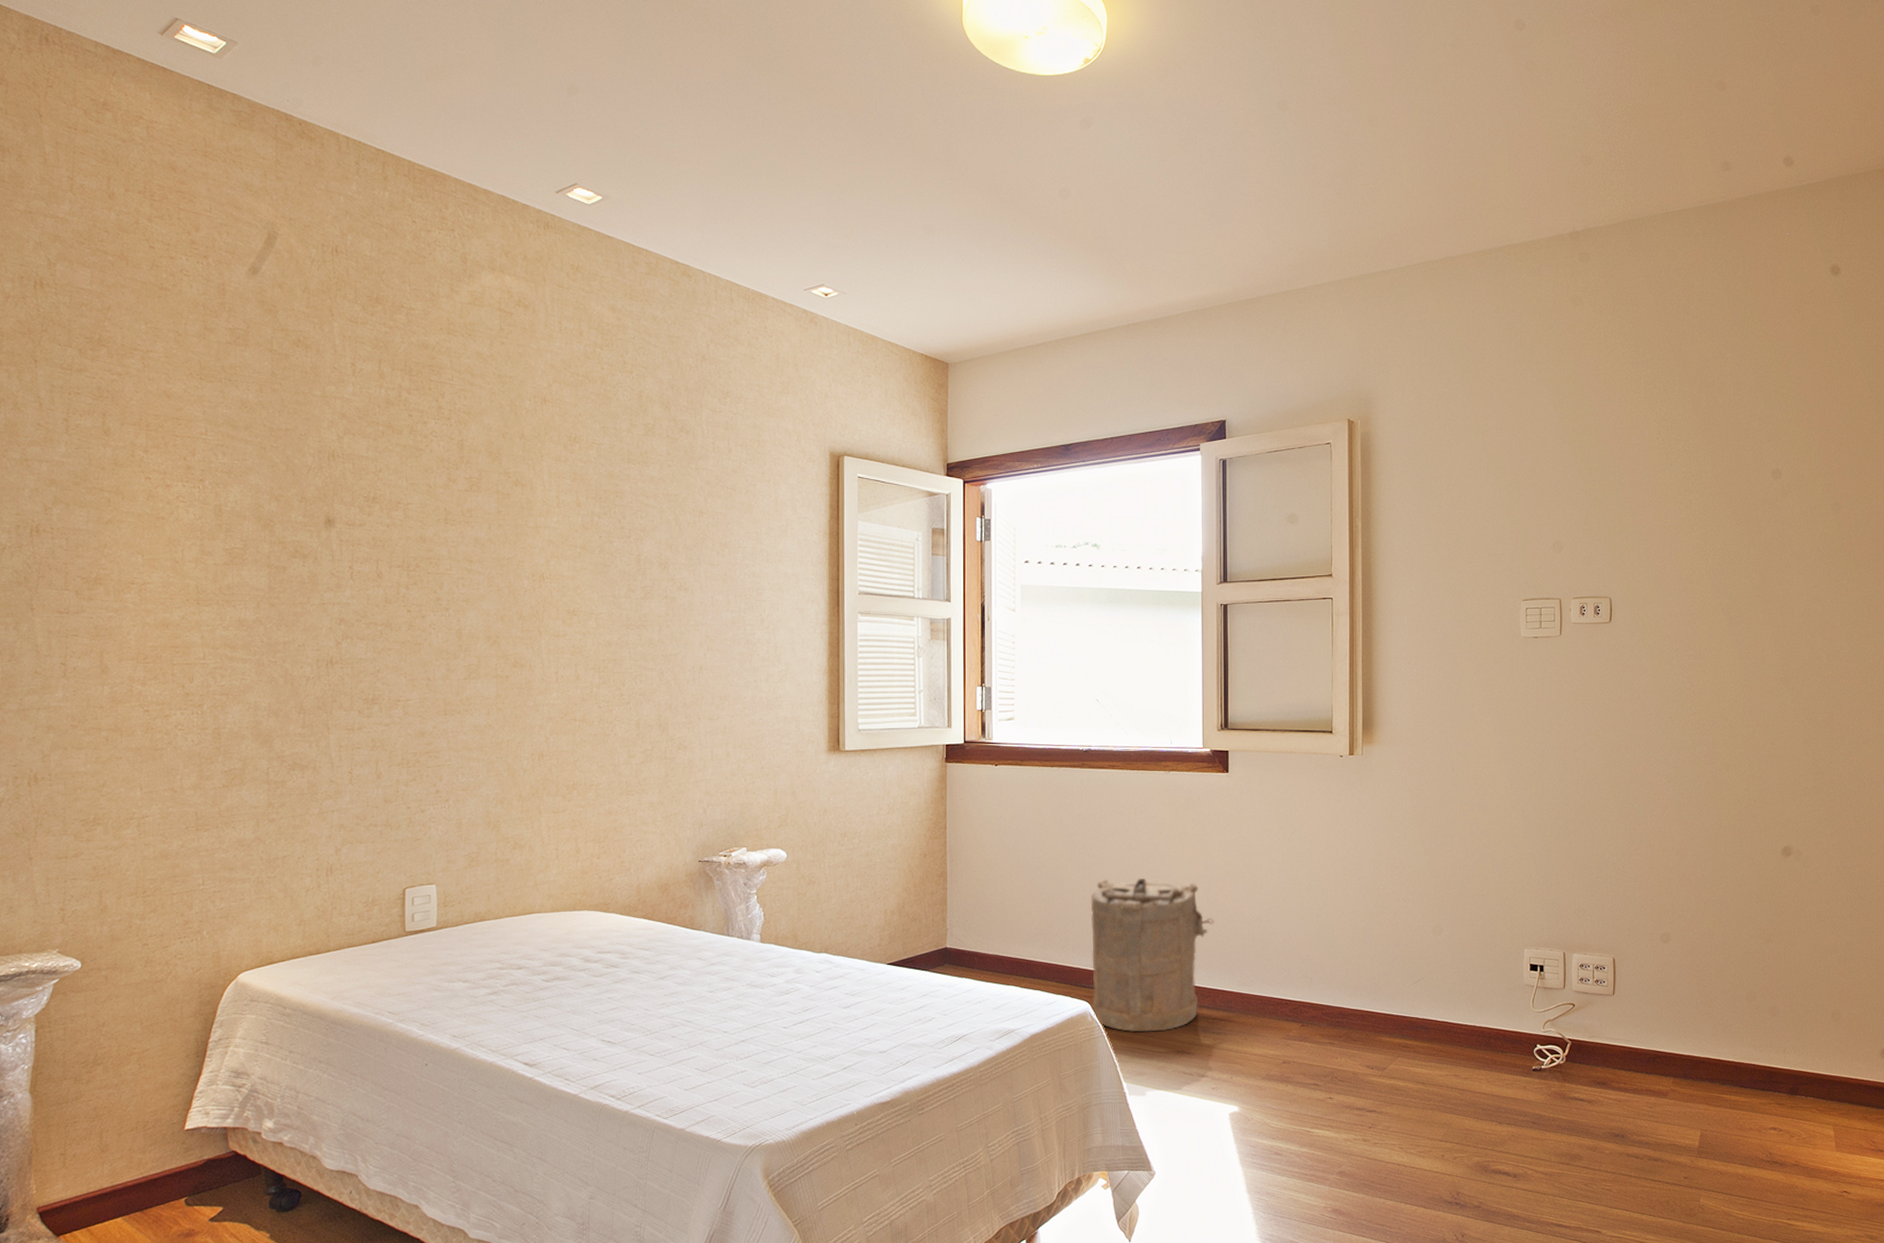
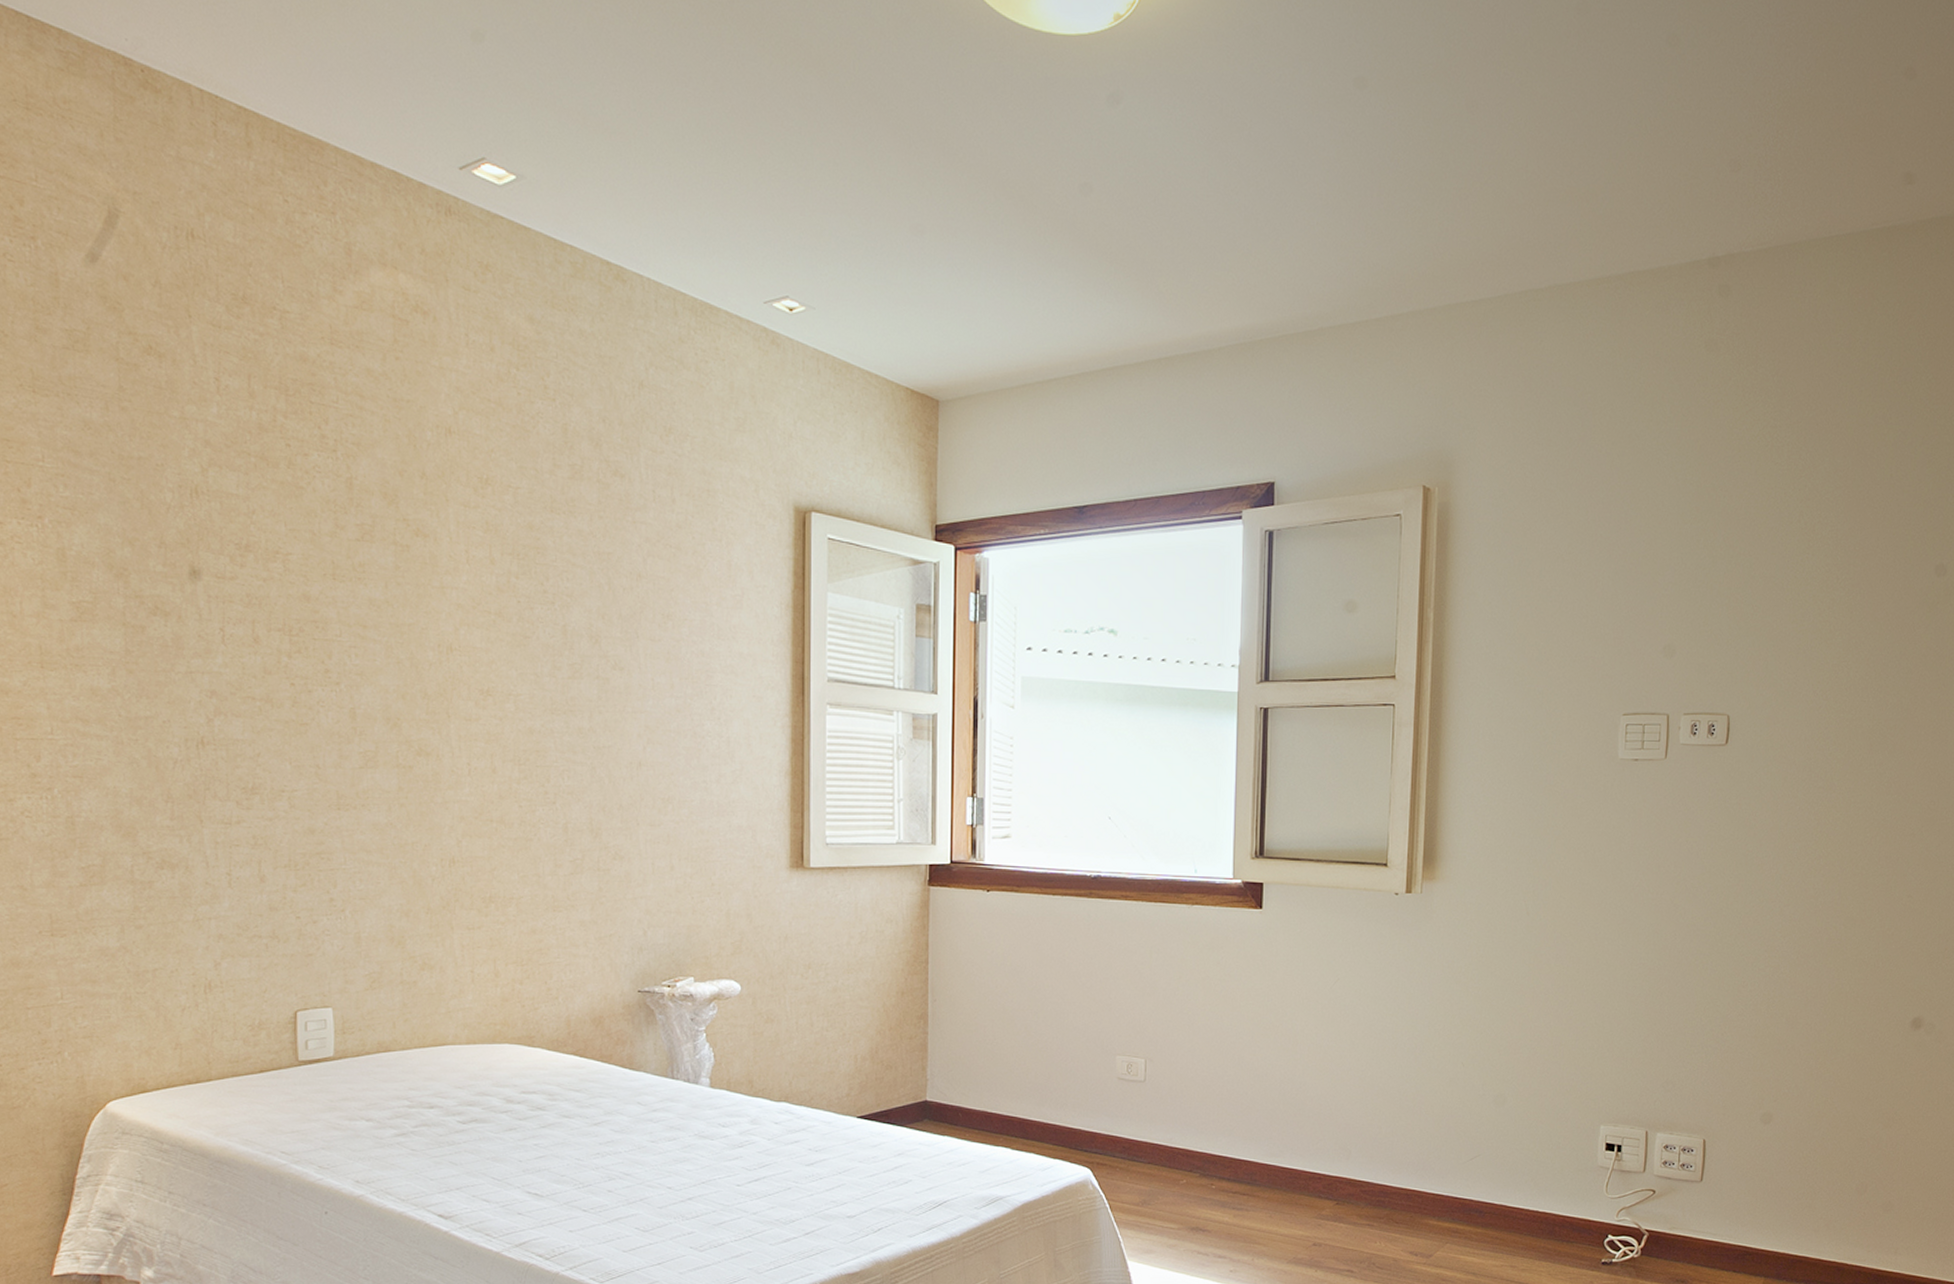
laundry hamper: present [1090,878,1215,1033] -> none [1094,1027,1240,1205]

